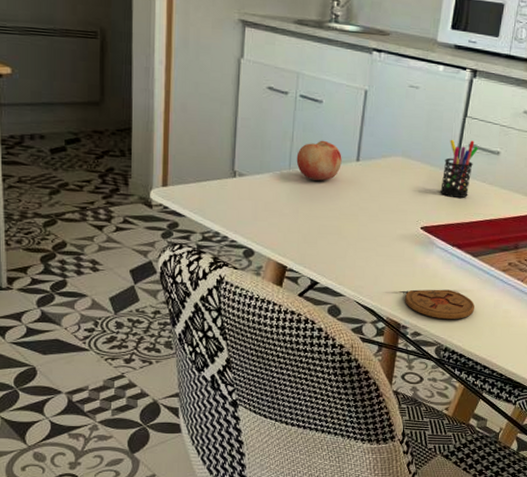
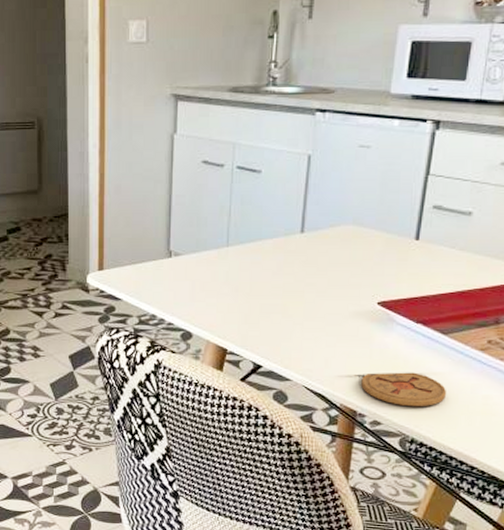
fruit: present [296,140,342,181] -> none [234,212,284,256]
pen holder: present [440,139,479,198] -> none [399,201,446,267]

